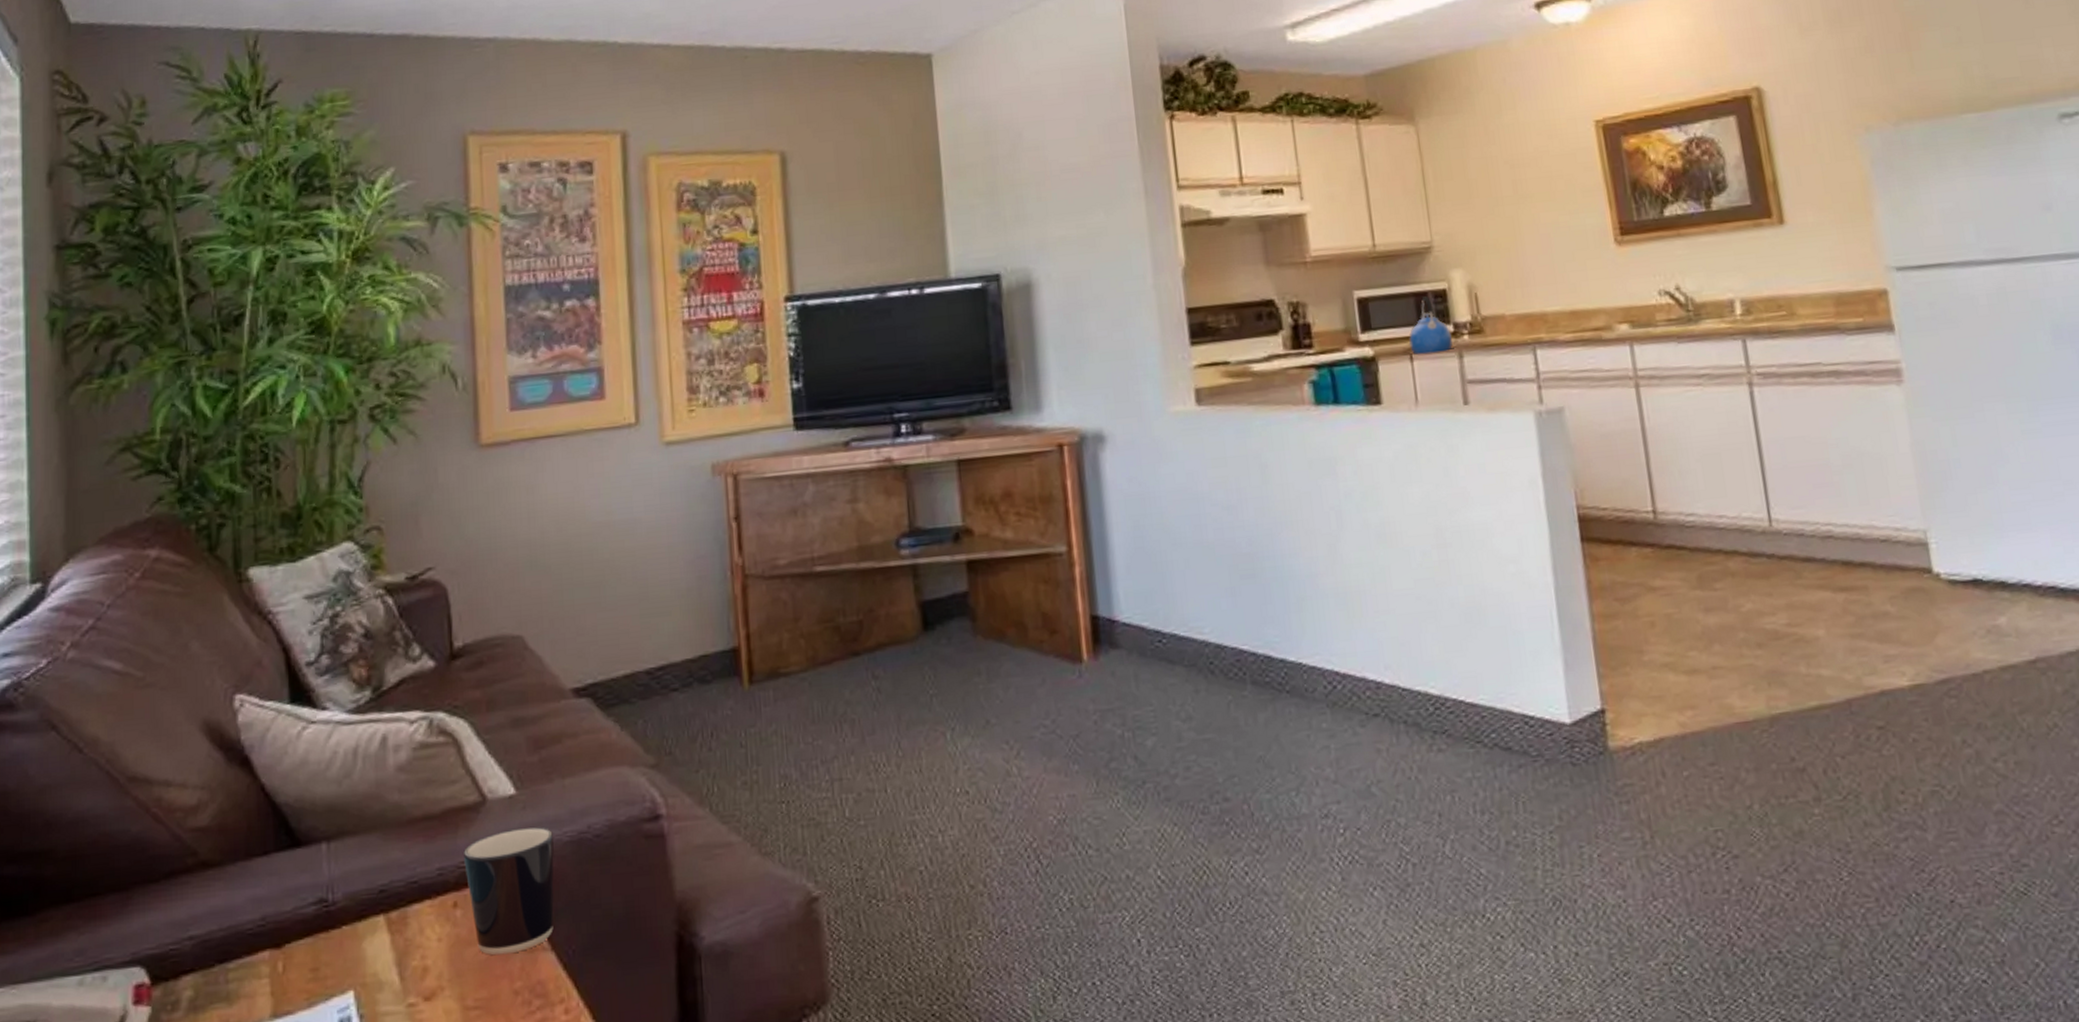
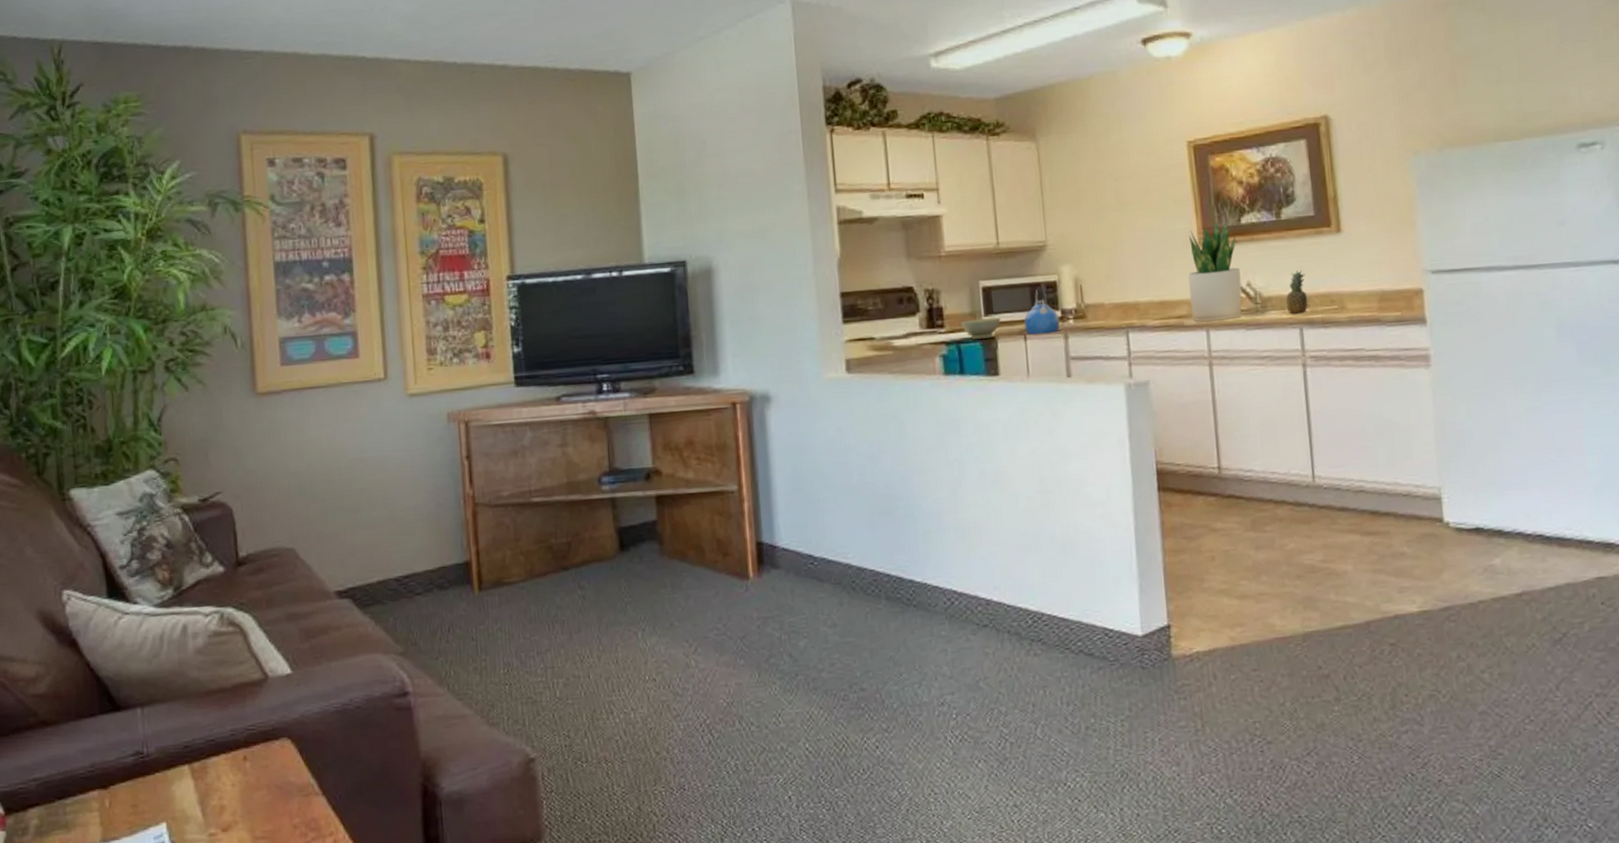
mug: present [464,827,555,956] -> none [251,699,324,798]
bowl: none [1332,334,1381,362] -> present [960,317,1001,340]
planter: none [1603,212,1671,335] -> present [1188,220,1242,322]
fruit: none [1723,270,1750,324] -> present [1286,270,1308,315]

